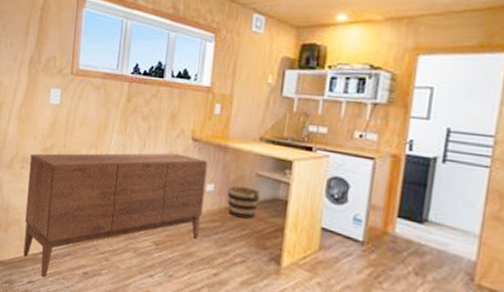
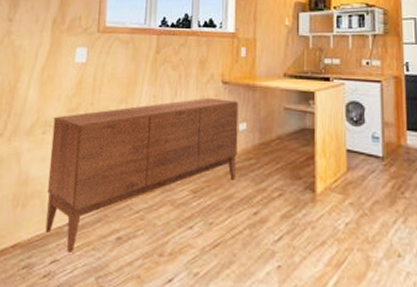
bucket: present [227,186,261,219] -> none [259,122,290,152]

